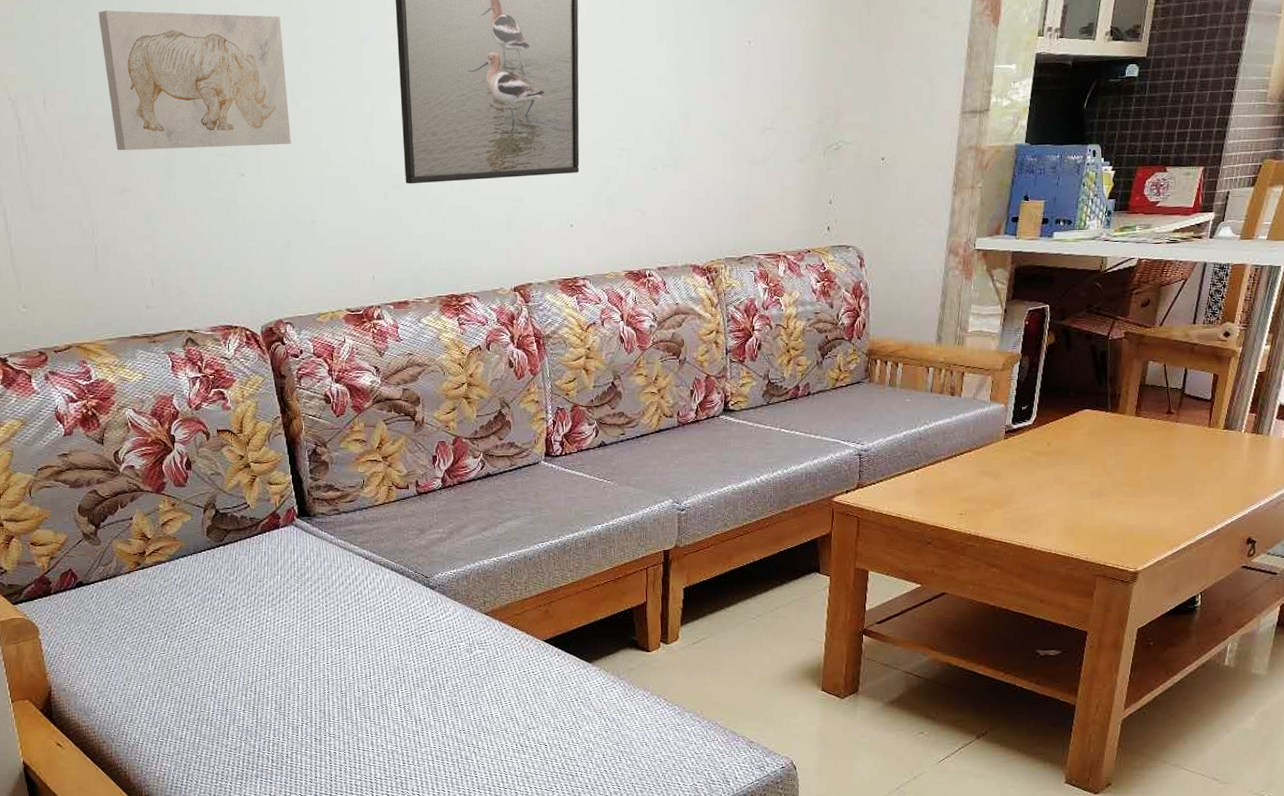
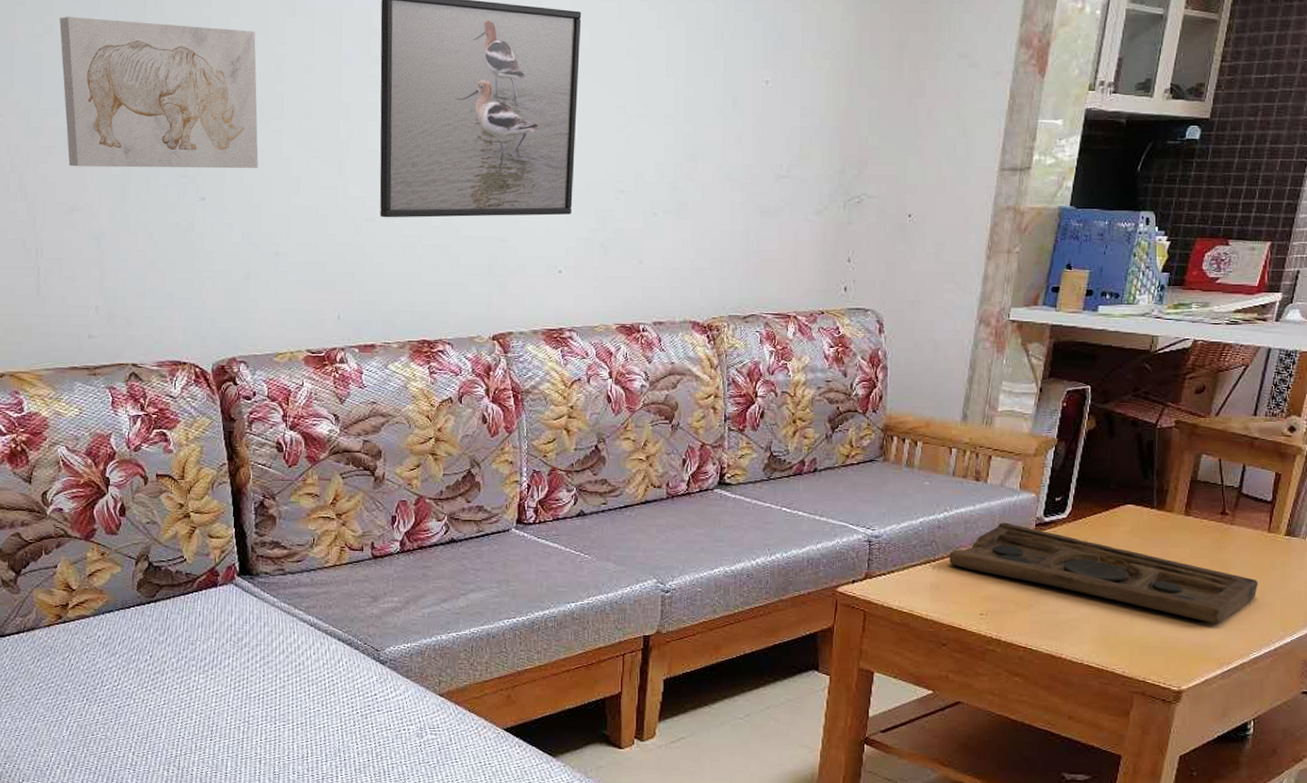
decorative tray: none [930,431,1201,512] -> present [949,522,1258,624]

